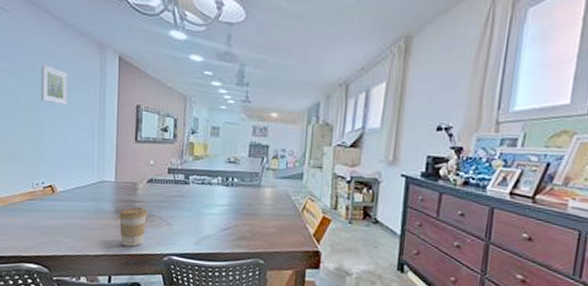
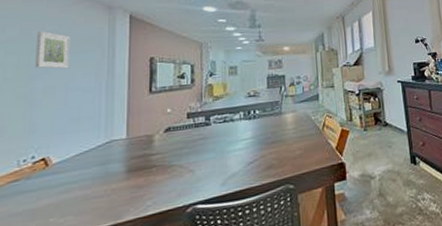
coffee cup: present [118,207,148,247] -> none [131,159,166,209]

